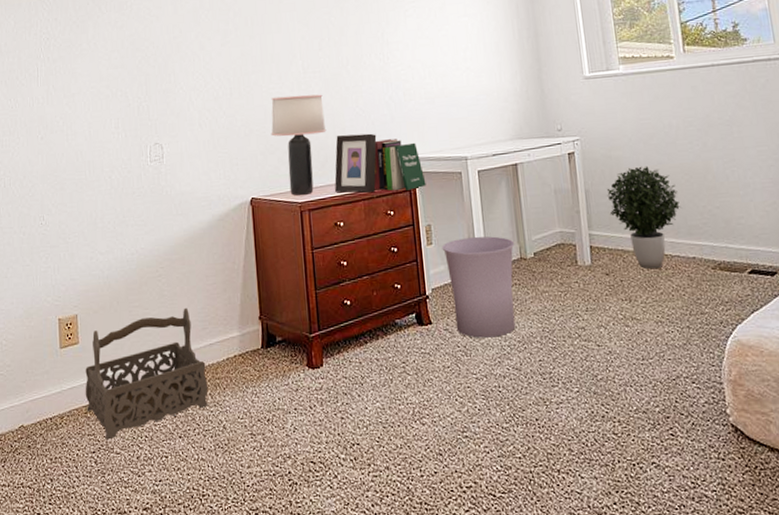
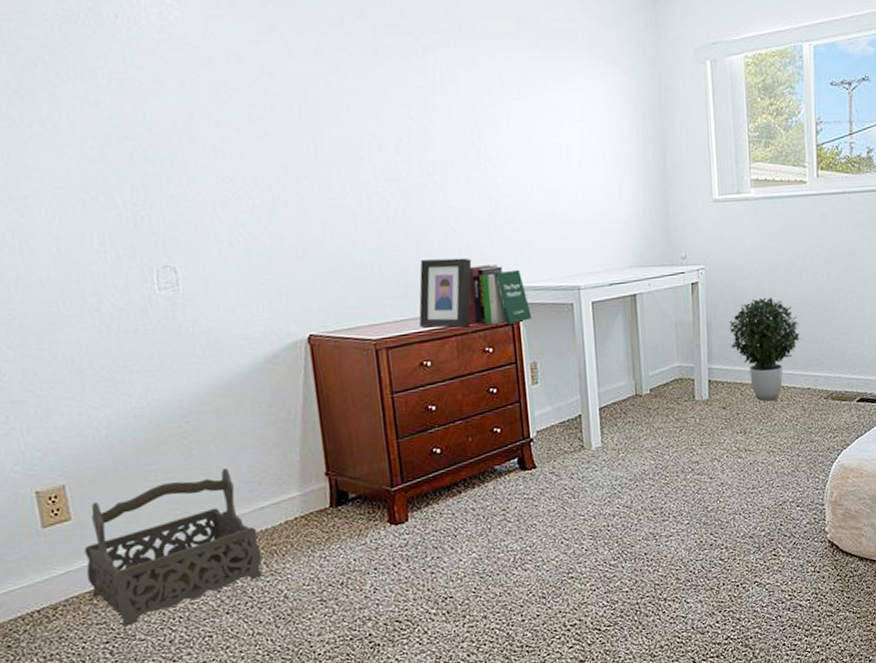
table lamp: present [271,94,327,197] -> none [331,208,408,333]
waste bin: present [442,236,516,338] -> none [549,372,630,479]

